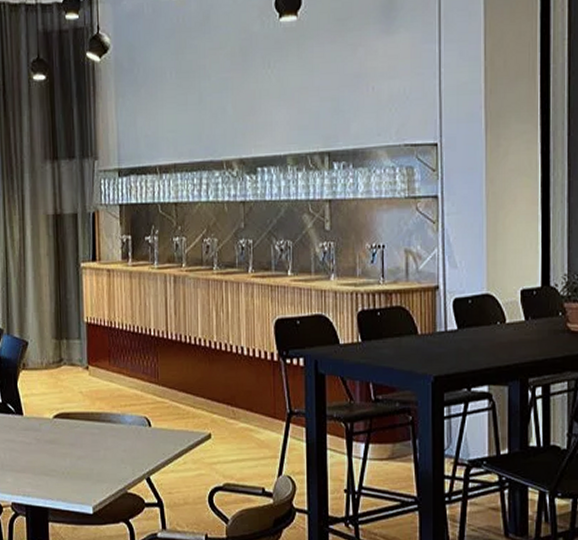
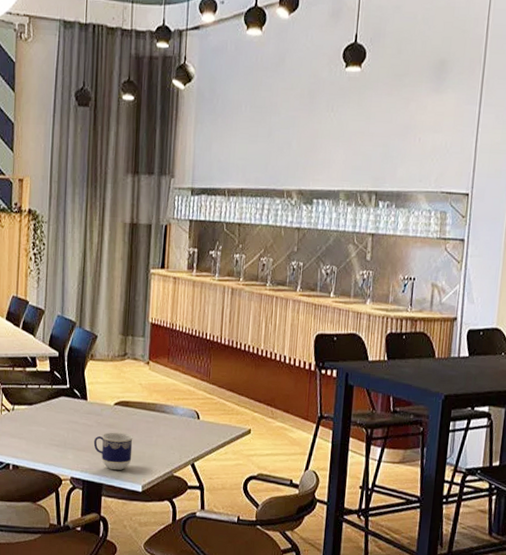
cup: none [34,448,79,492] -> present [93,432,133,471]

